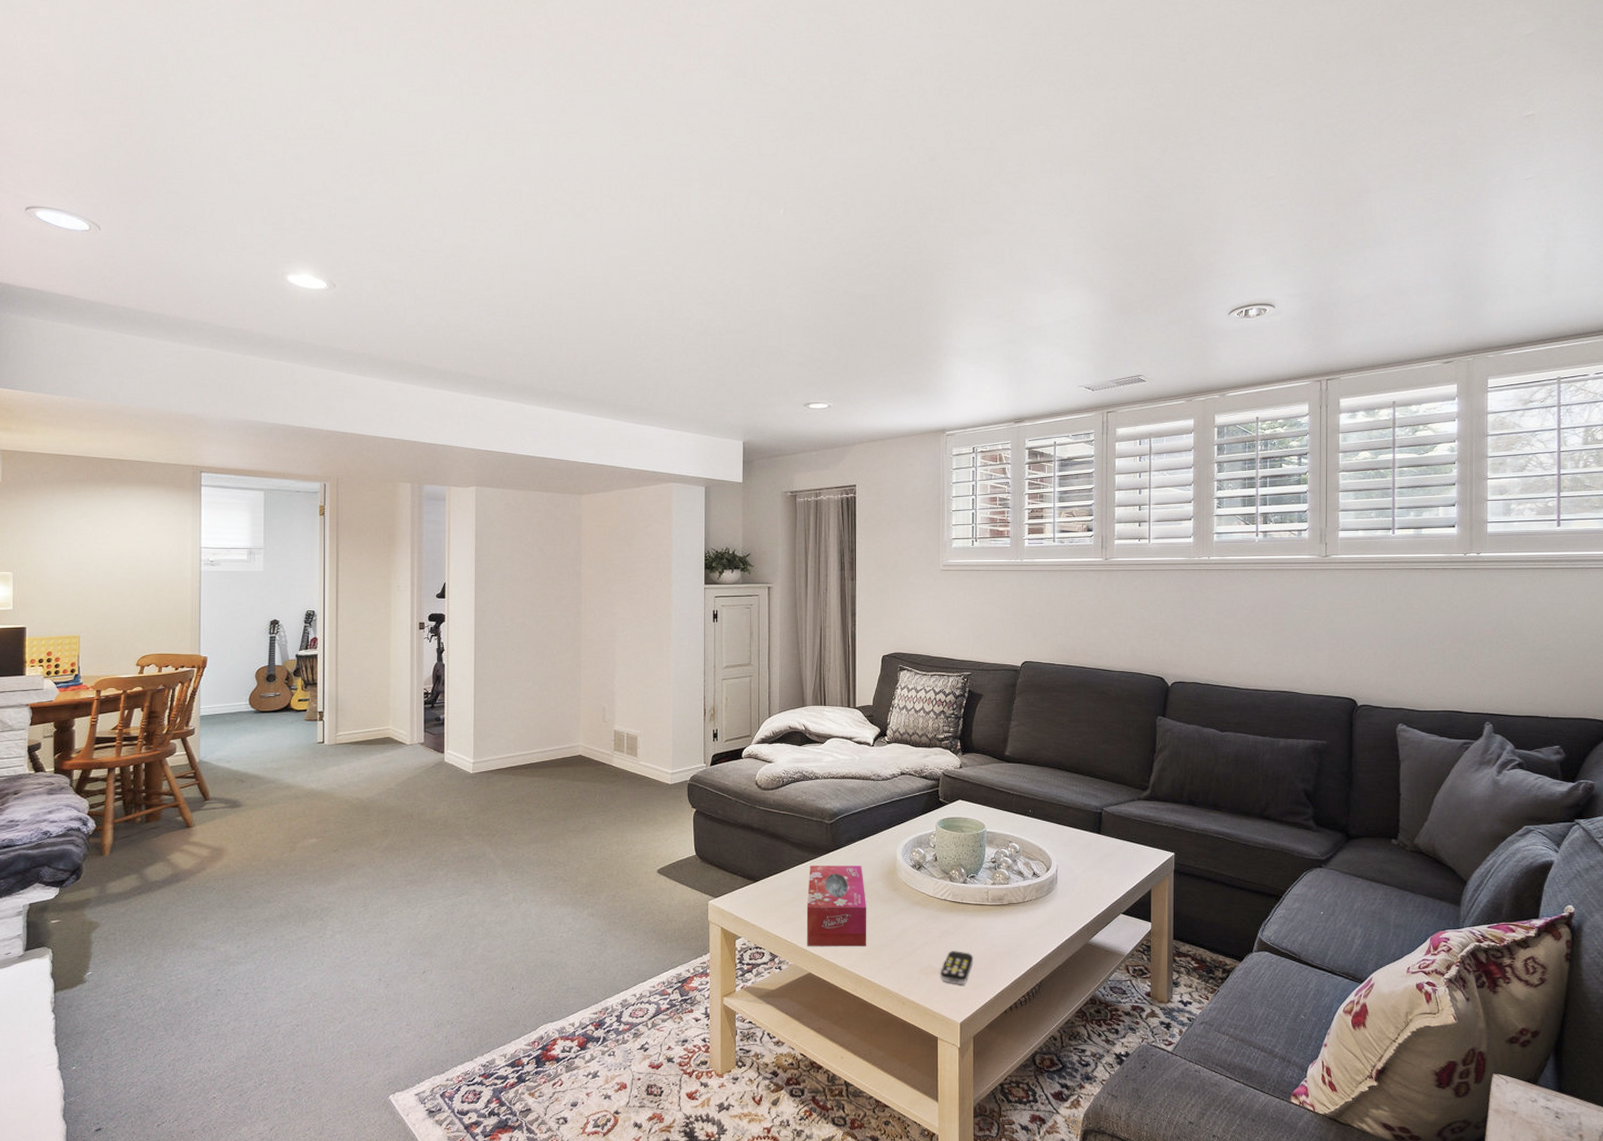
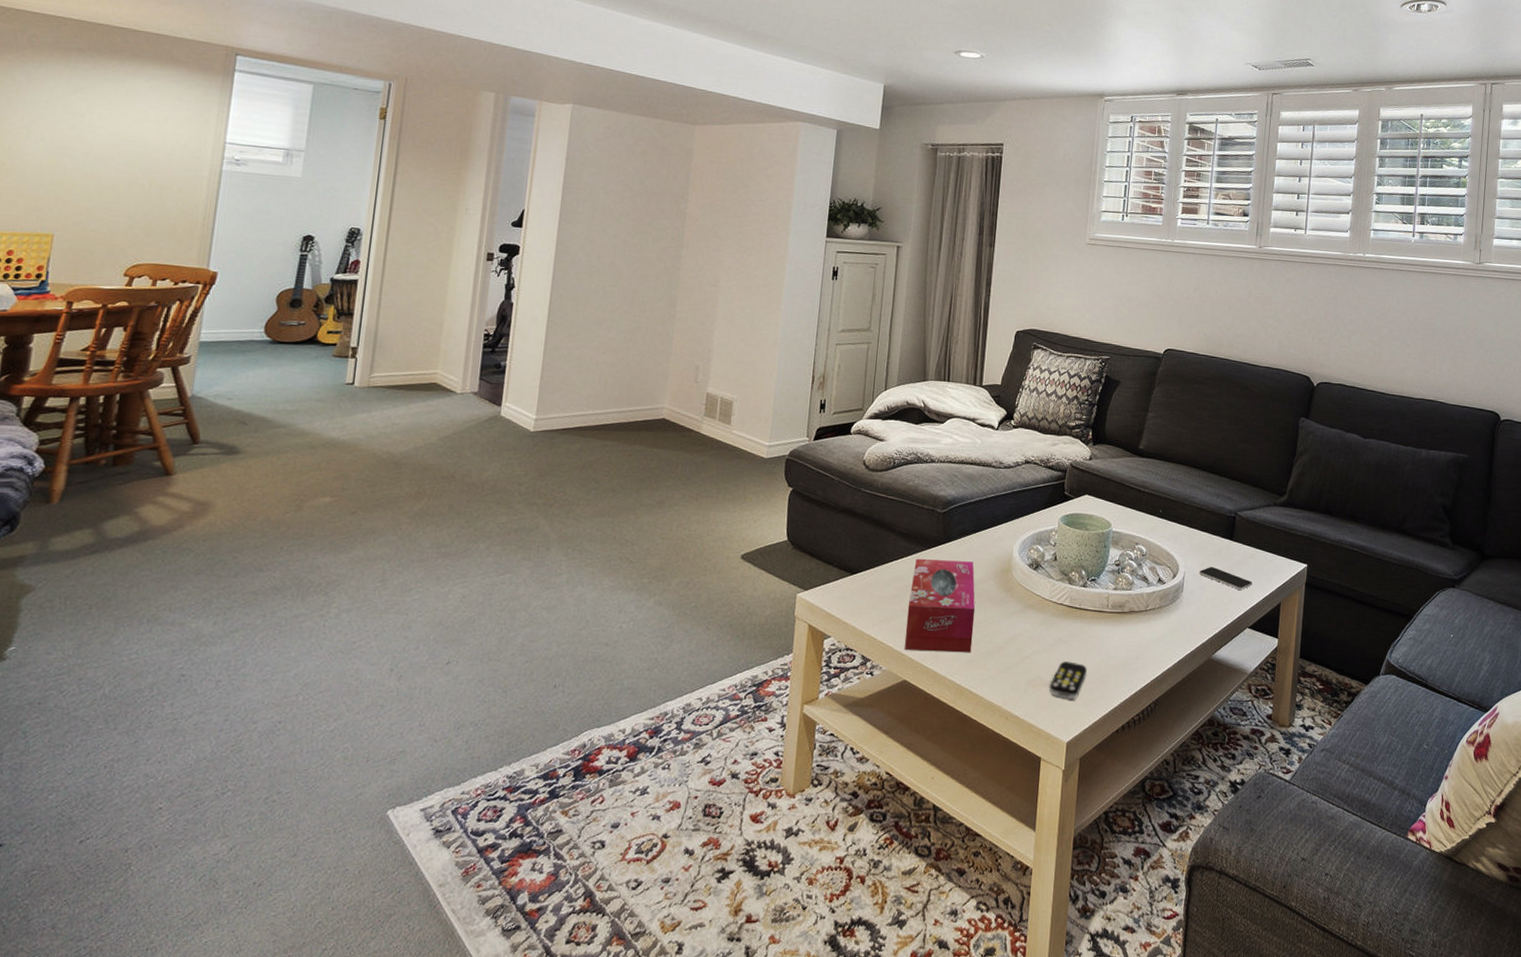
smartphone: none [1070,860,1123,879] -> present [1198,567,1253,590]

